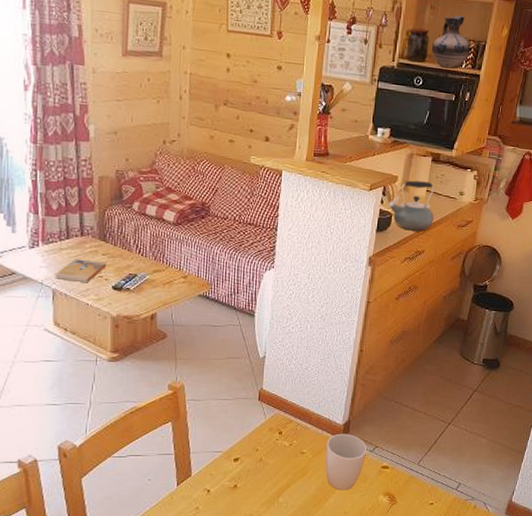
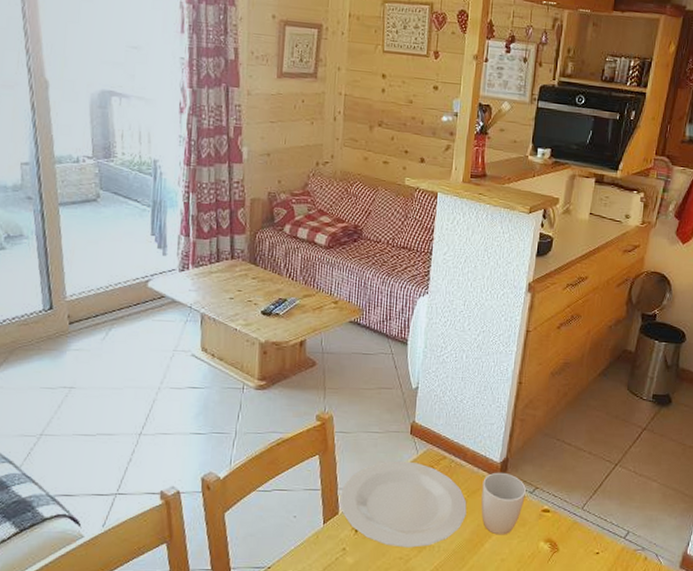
book: present [55,259,107,283] -> none [204,282,257,308]
plate: none [192,425,312,505] -> present [340,460,467,548]
kettle: present [388,180,434,231] -> none [549,202,598,256]
jar: present [406,27,430,63] -> none [567,45,592,82]
ceramic jug: present [431,15,471,69] -> none [594,32,636,87]

